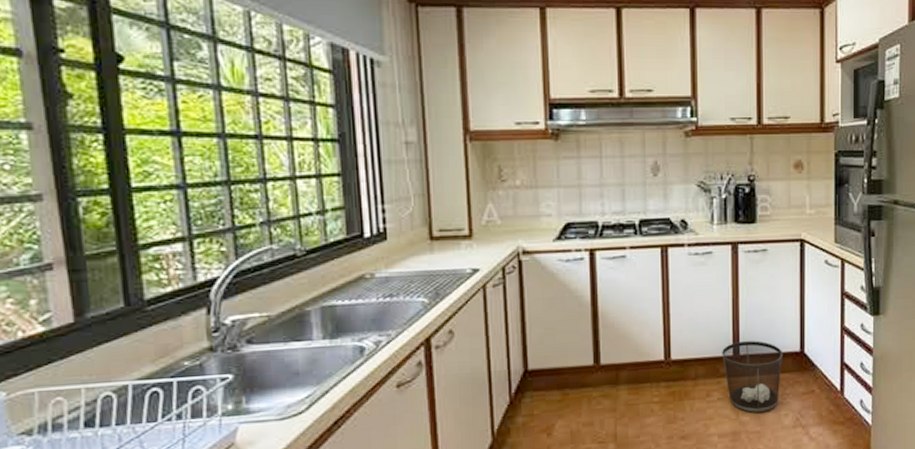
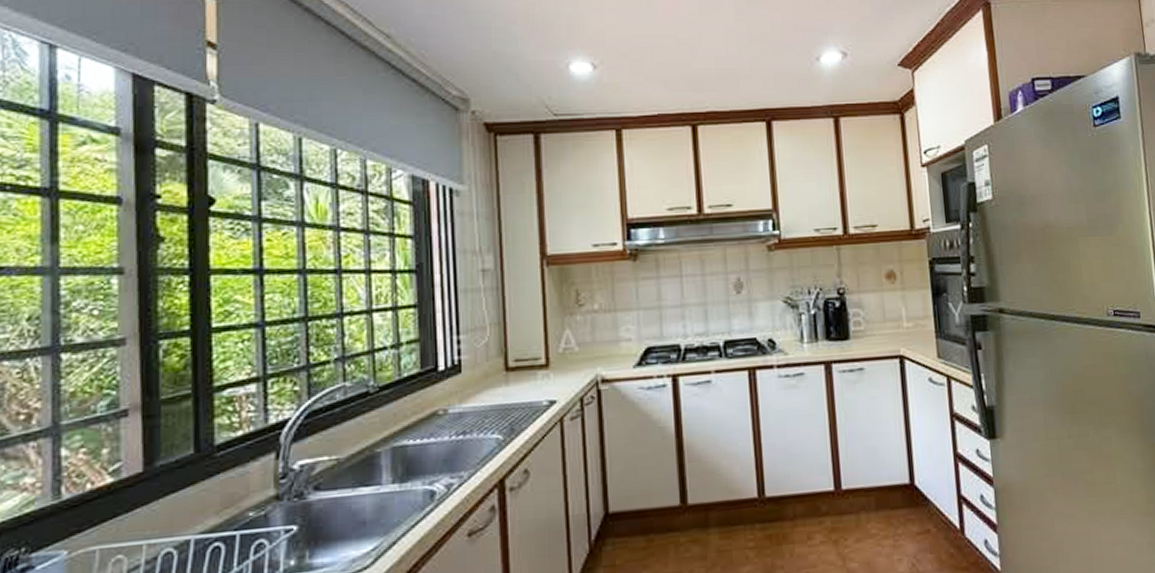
waste bin: present [722,340,784,414] -> none [822,472,891,559]

